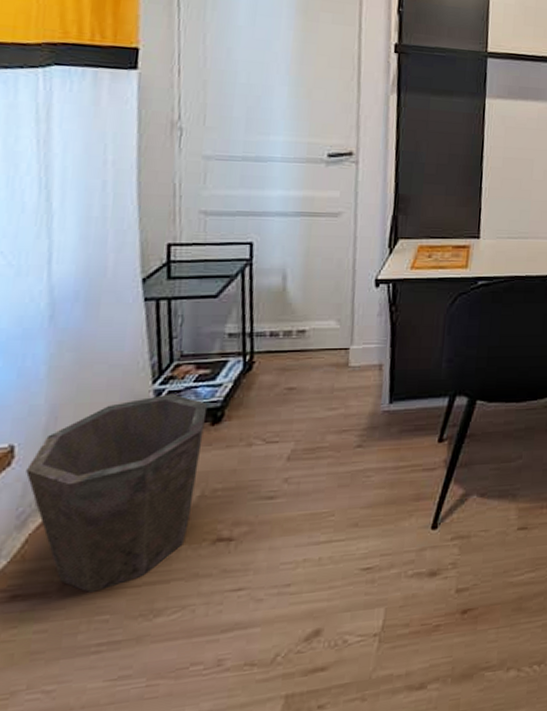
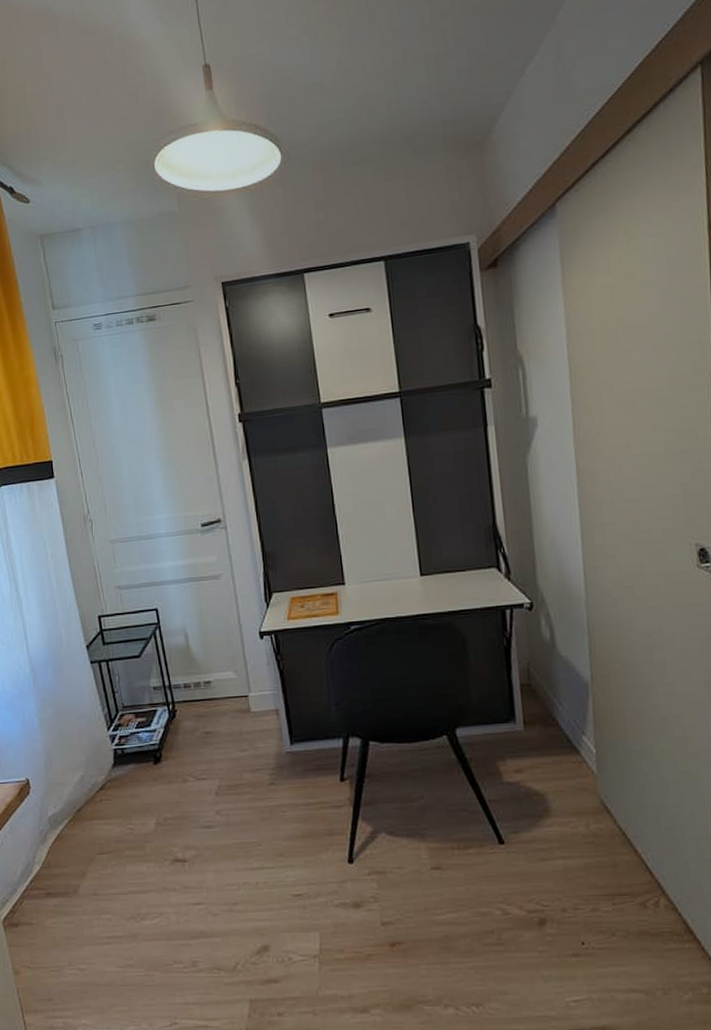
waste bin: present [26,393,208,594] -> none [39,738,152,897]

